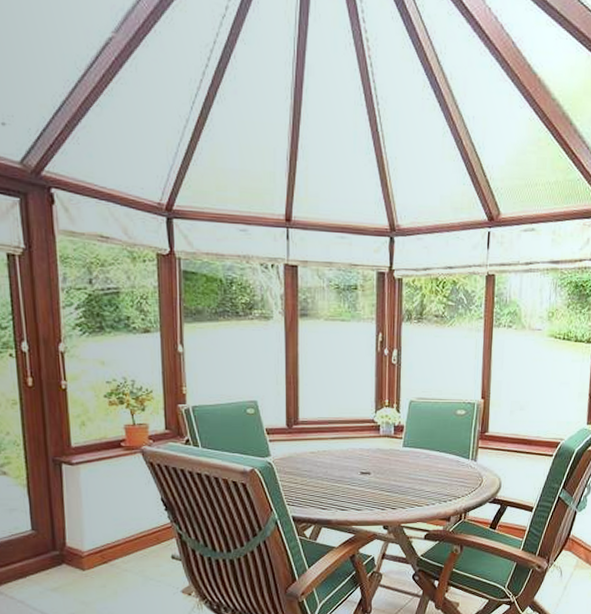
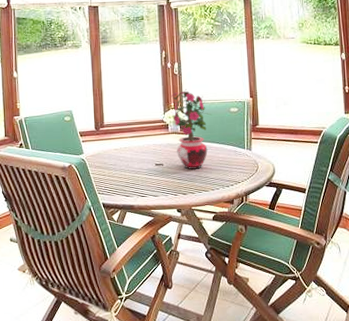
potted flower: none [385,383,433,480] -> present [170,89,211,169]

